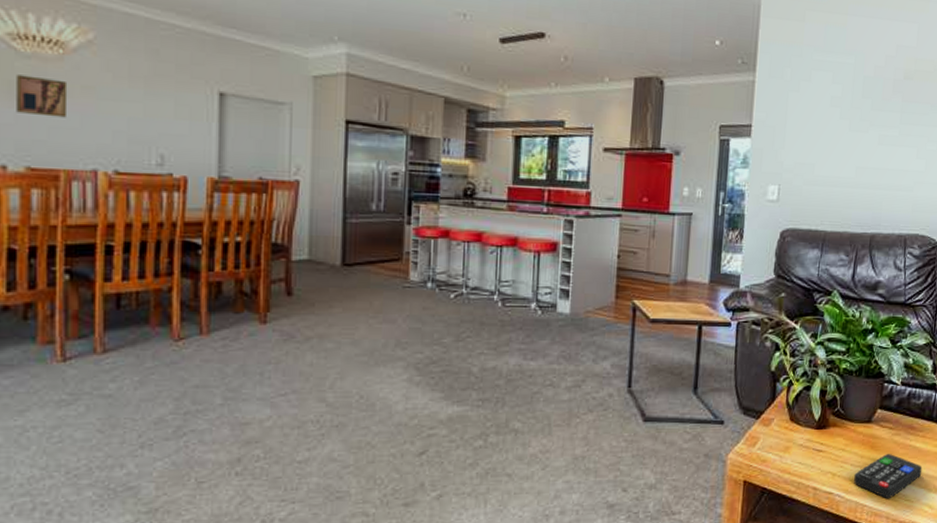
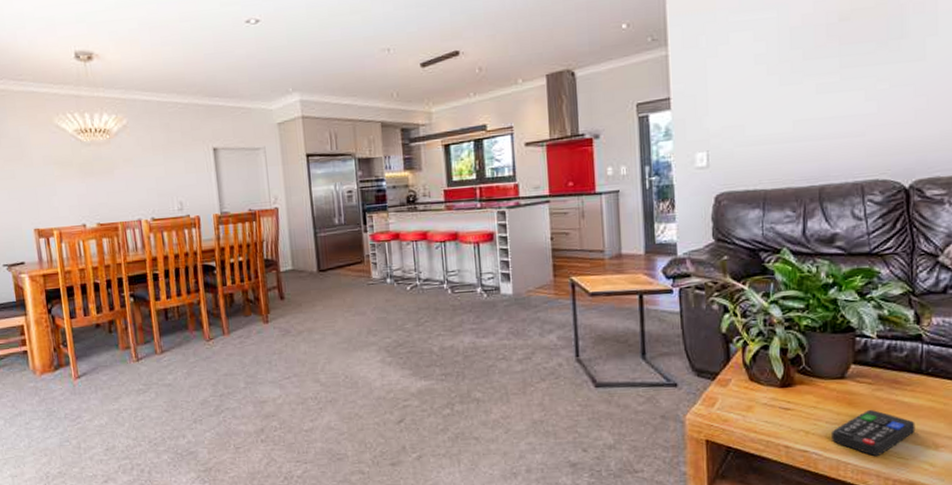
wall art: present [17,75,68,118] -> none [84,157,118,186]

